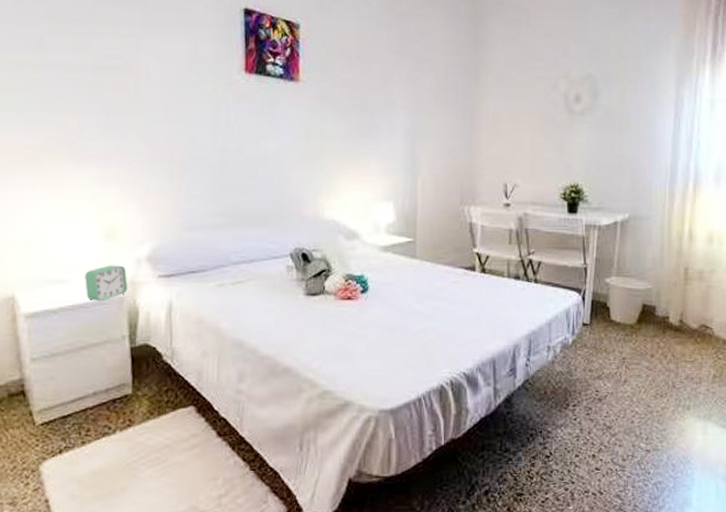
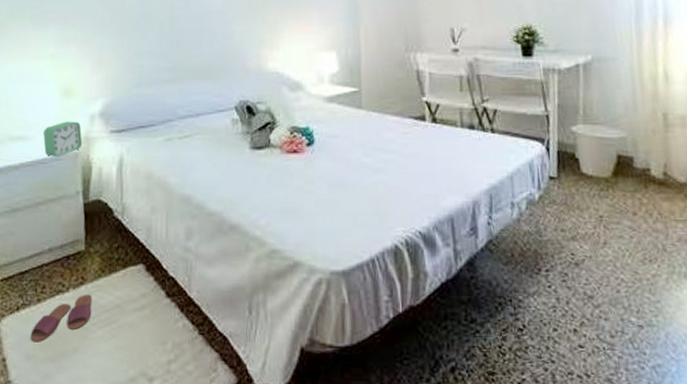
slippers: none [74,436,141,483] -> present [30,294,93,342]

